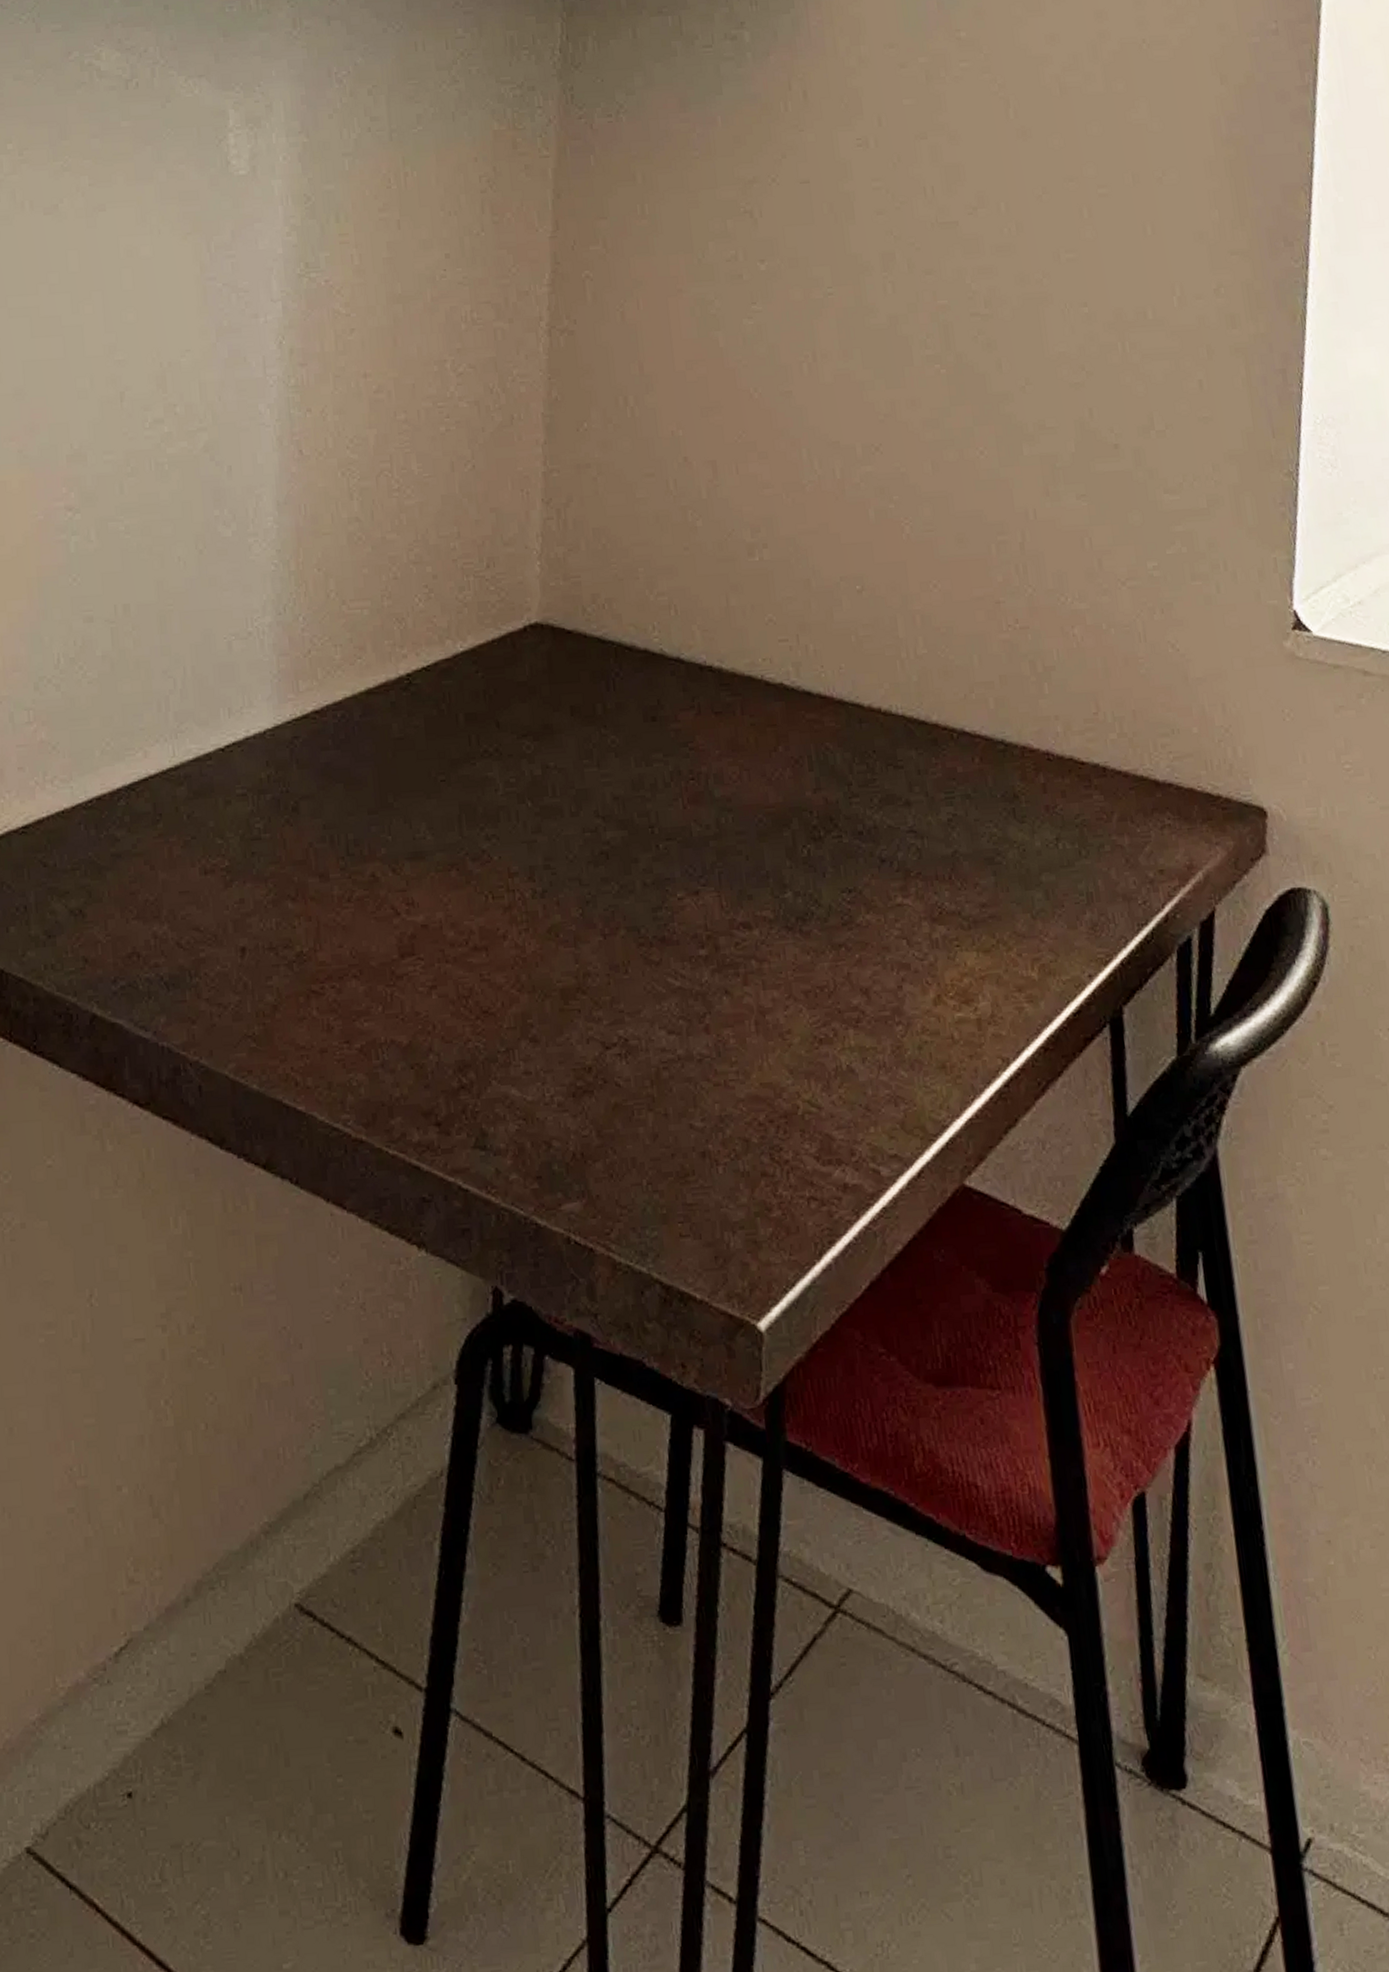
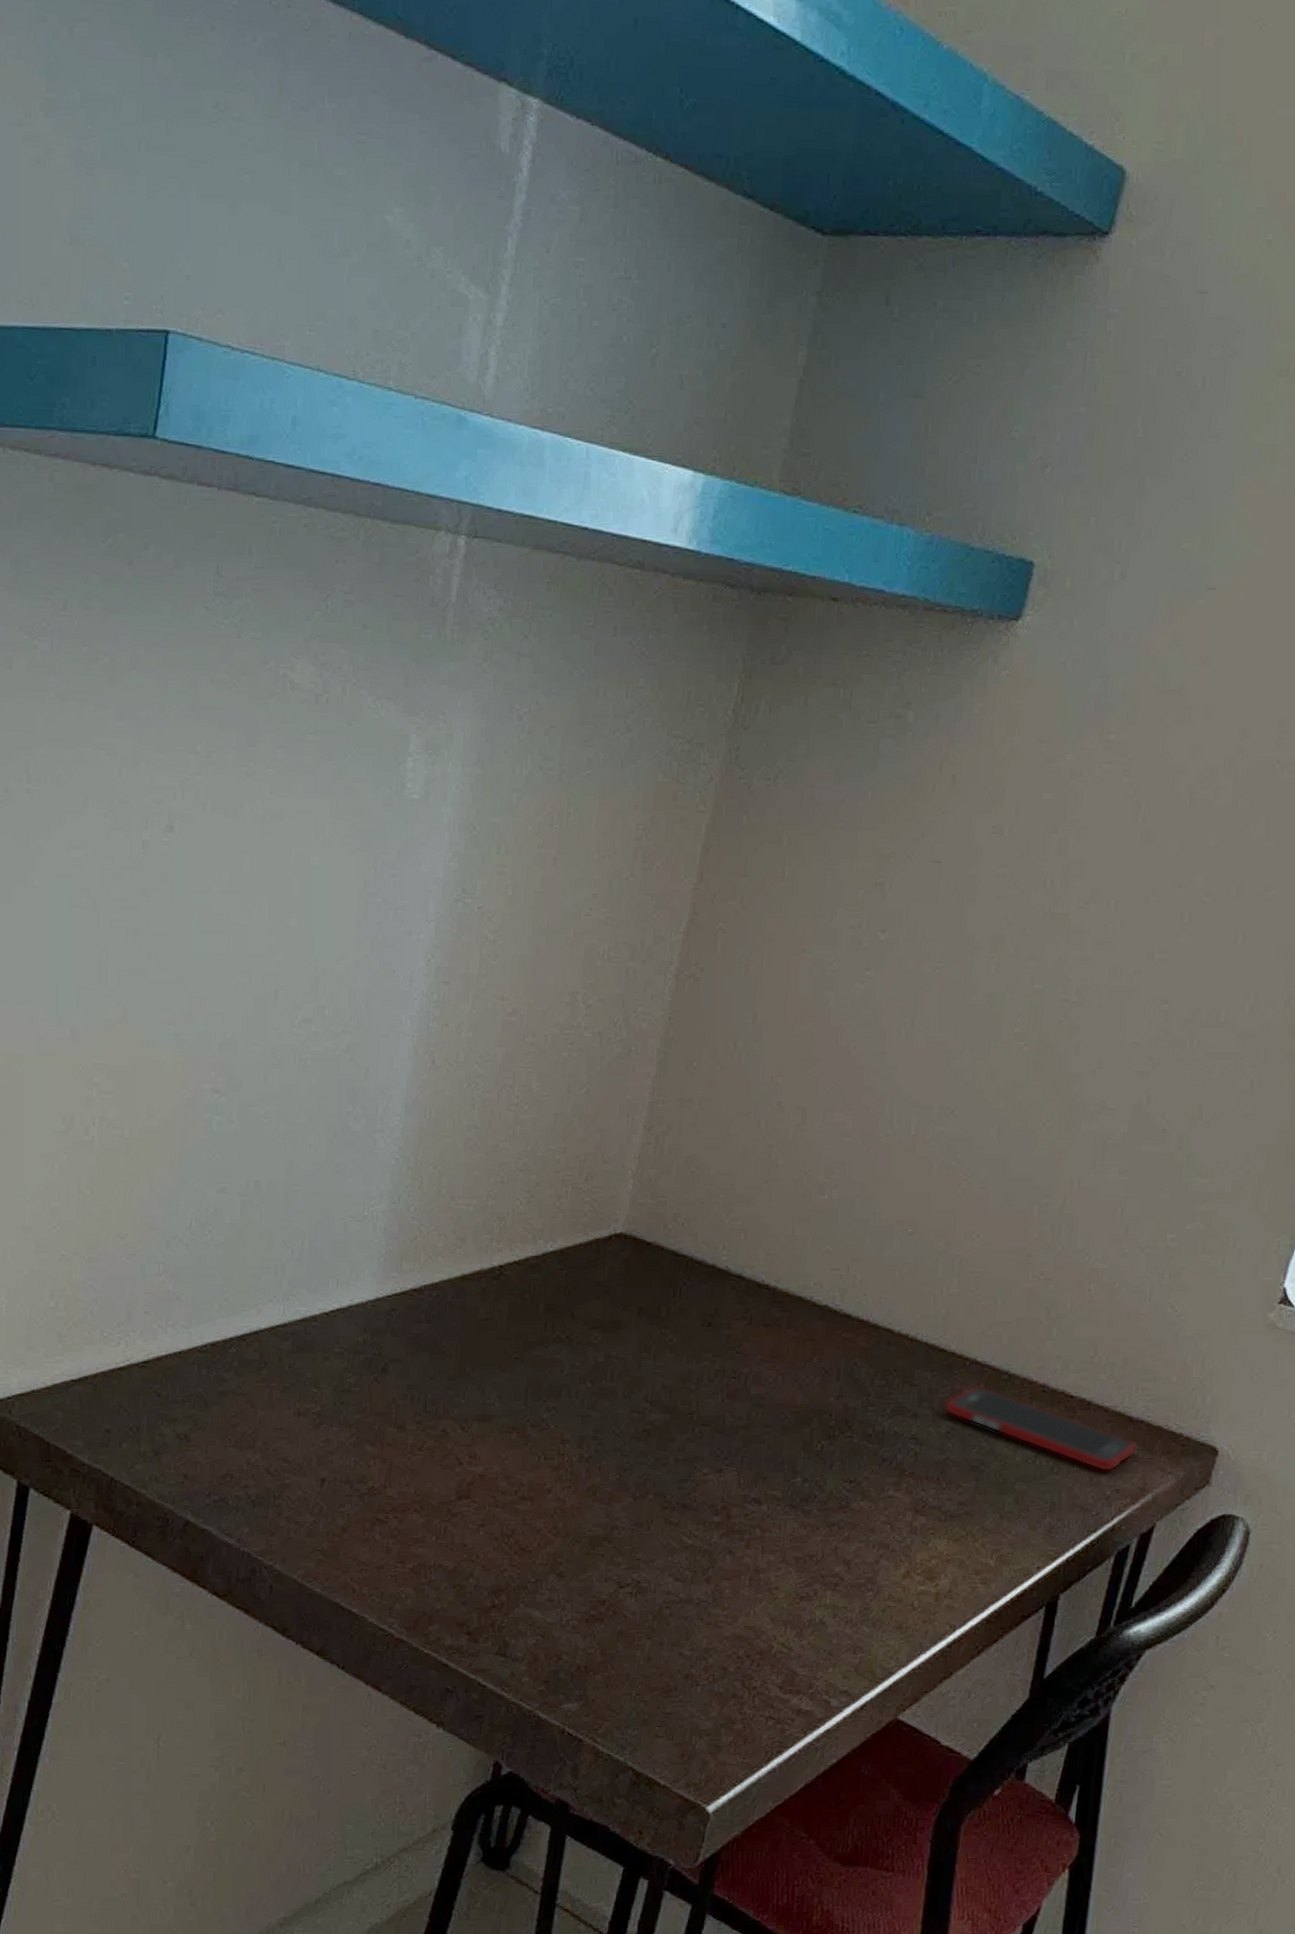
cell phone: none [939,760,1172,850] -> present [944,1385,1137,1472]

